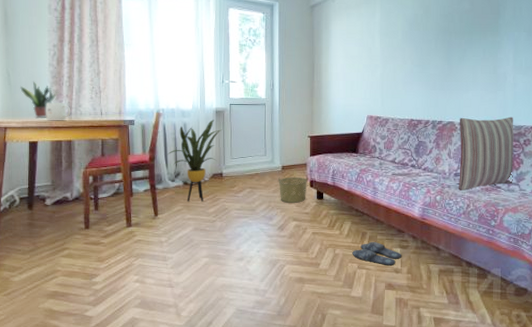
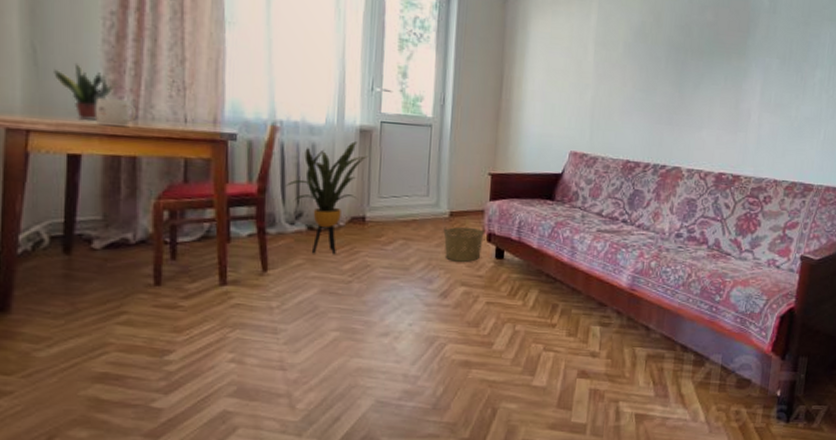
slippers: present [352,242,401,266] -> none [537,317,601,348]
pillow: present [459,117,514,191] -> none [679,163,754,256]

